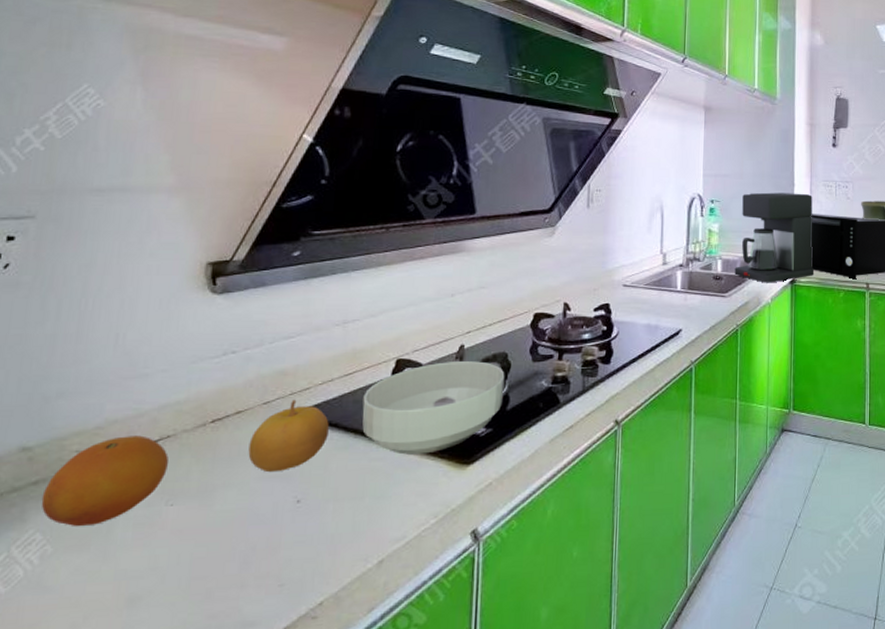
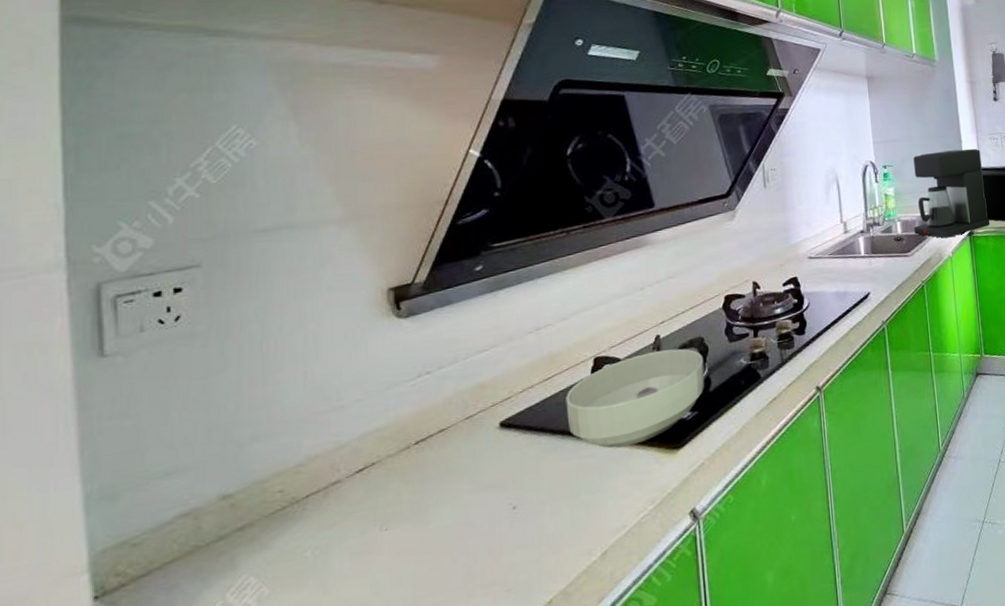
fruit: present [41,435,169,526] -> none [250,466,378,565]
fruit: present [248,399,329,473] -> none [456,410,536,484]

